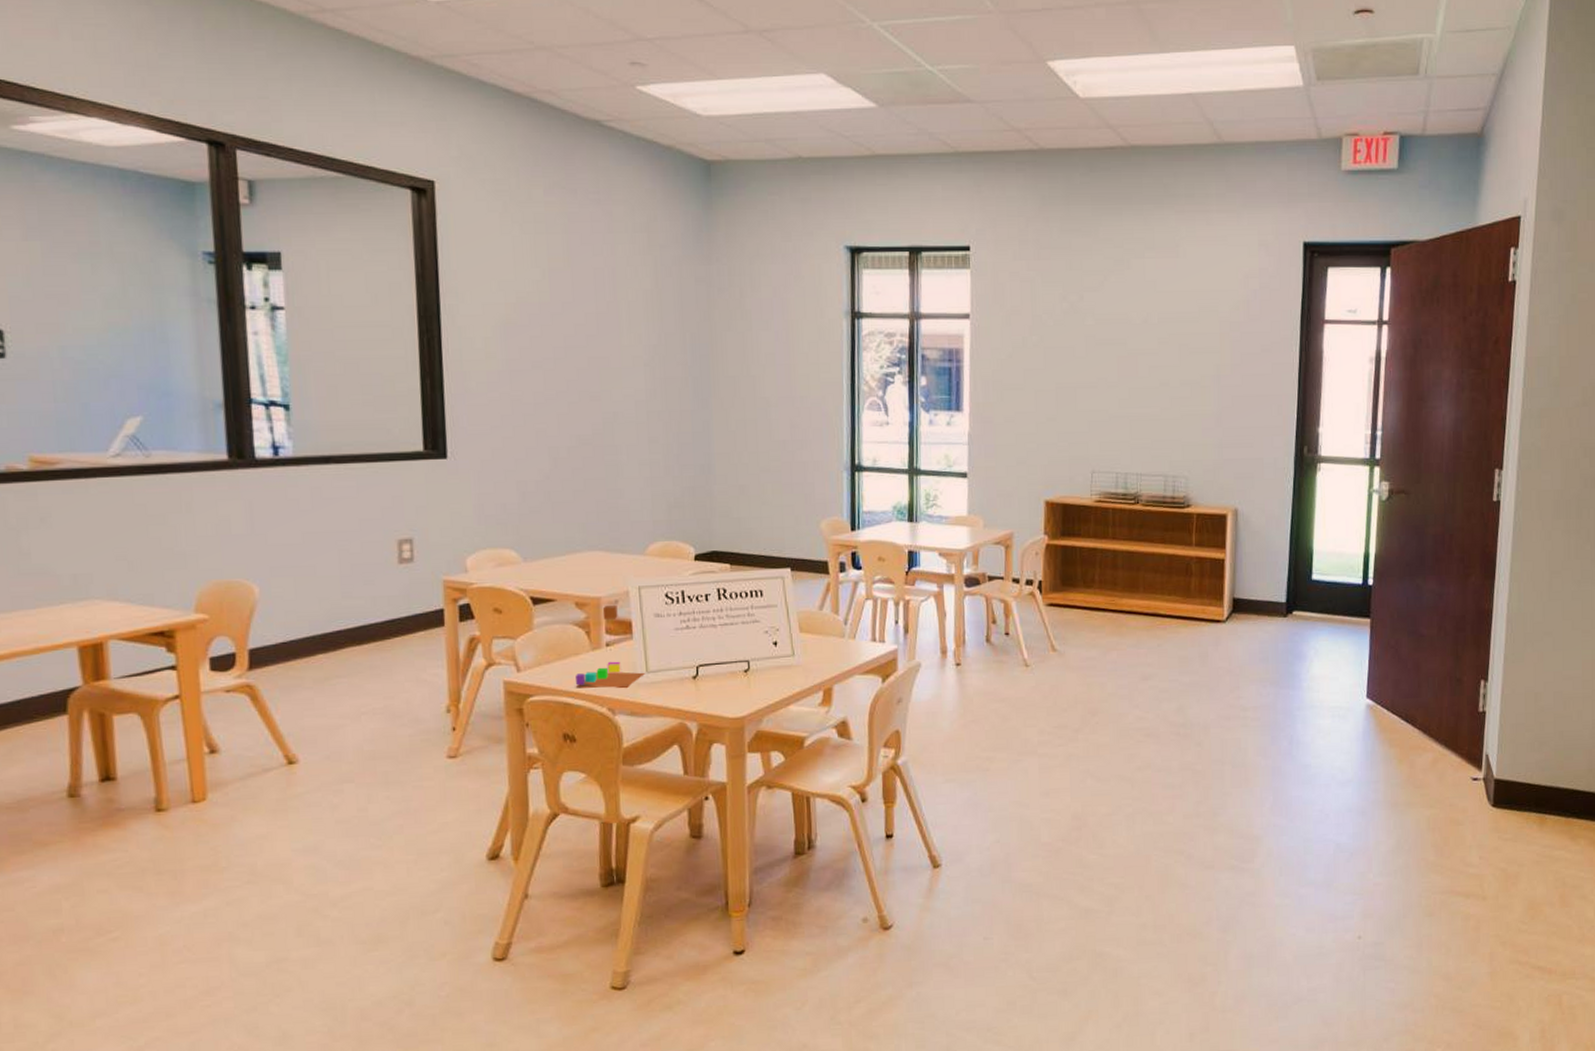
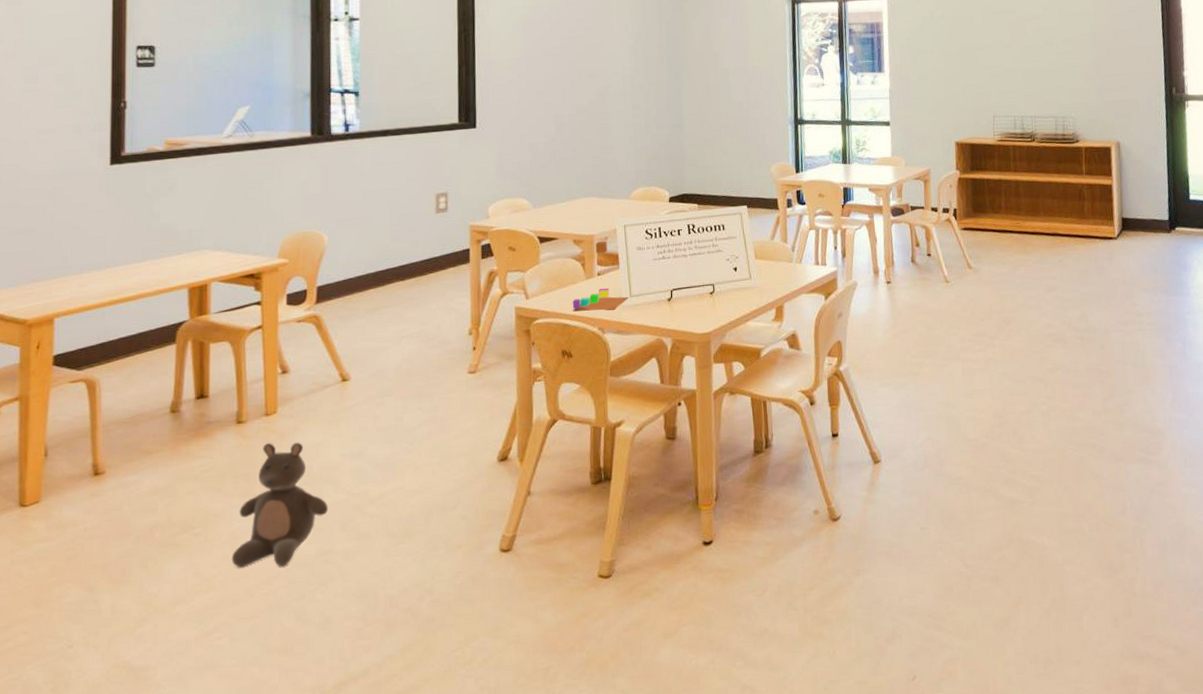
stuffed bear: none [161,834,280,976] -> present [231,442,329,567]

